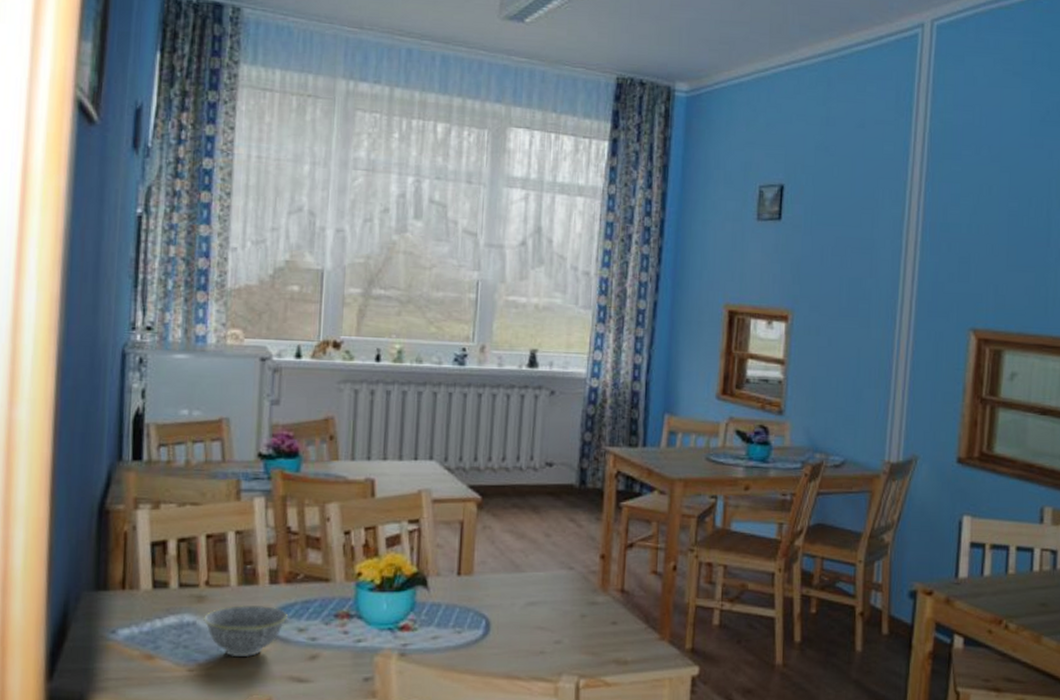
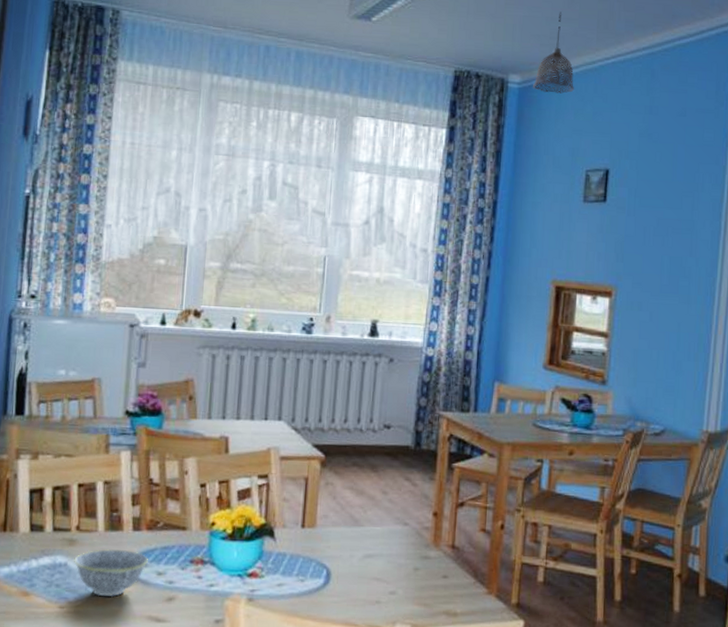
pendant lamp: none [702,14,746,103] -> present [533,12,574,94]

